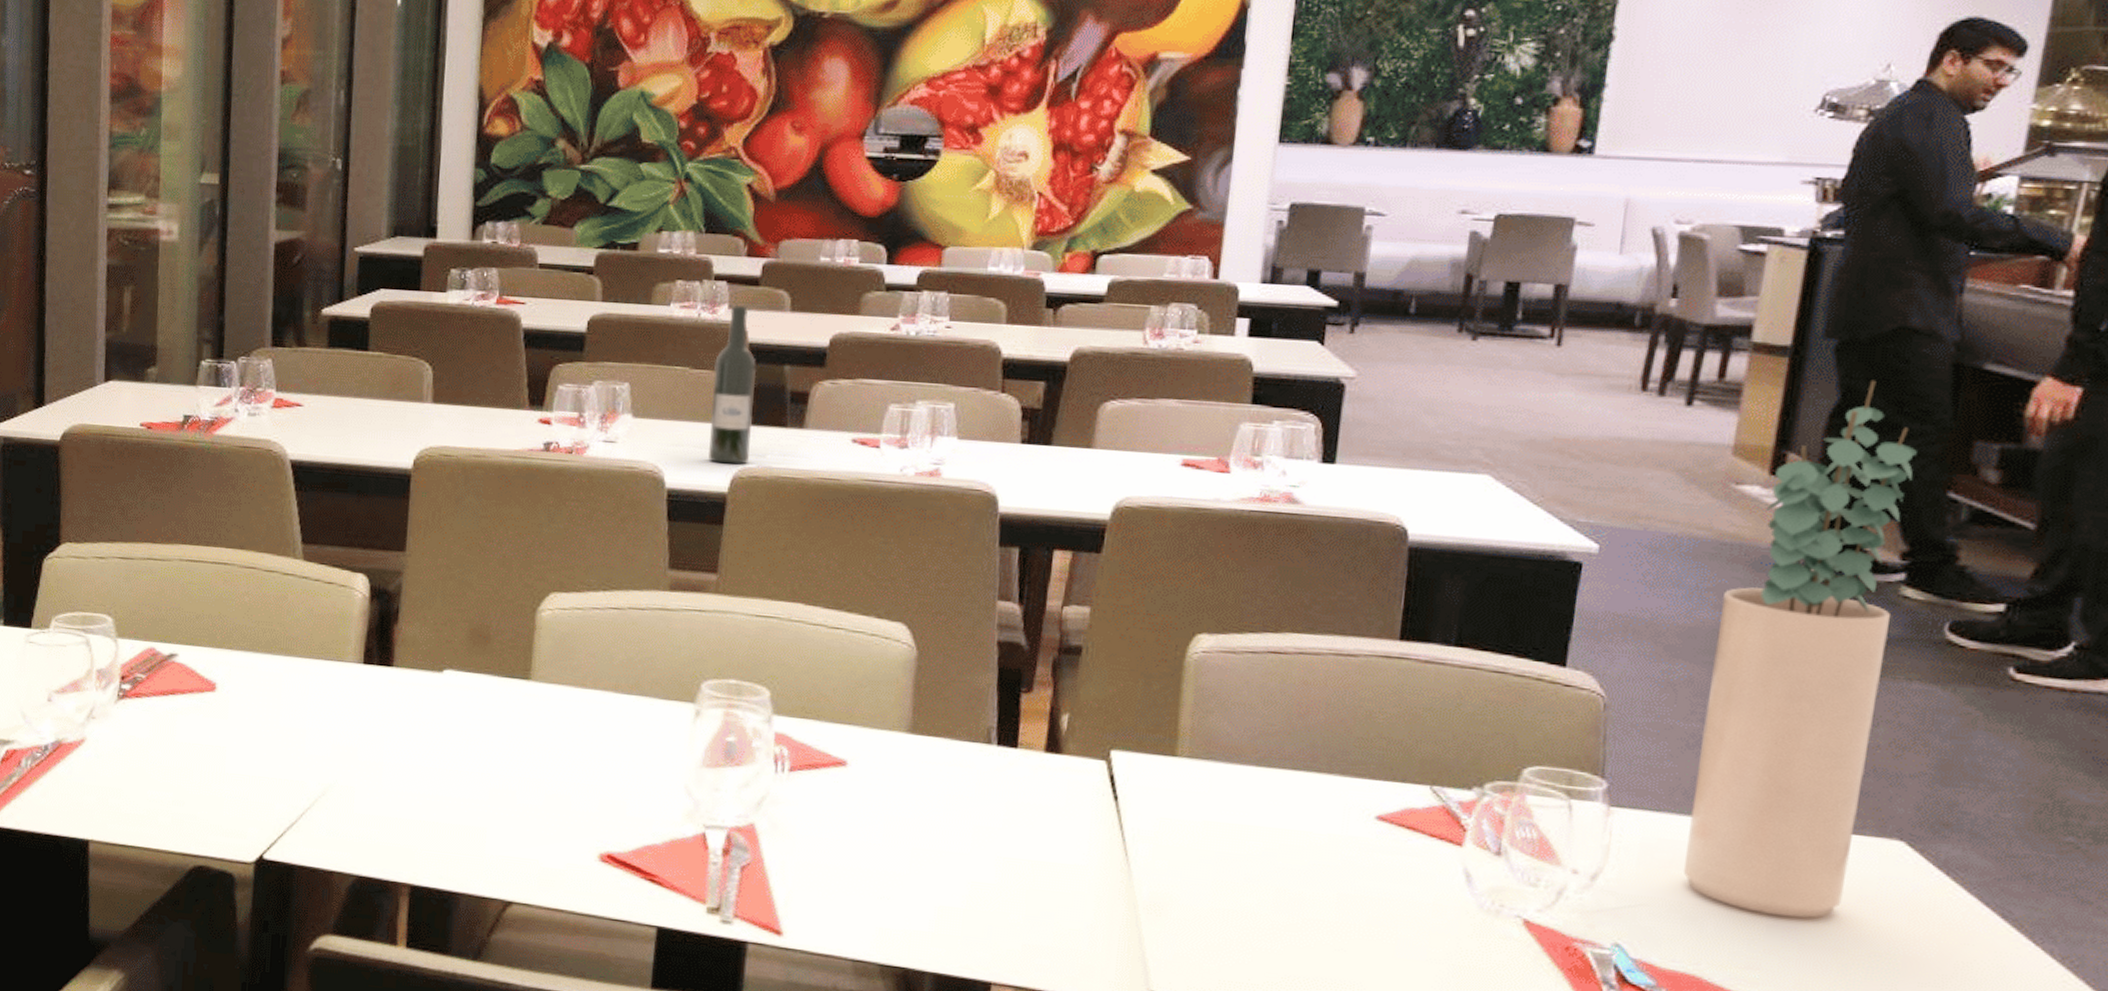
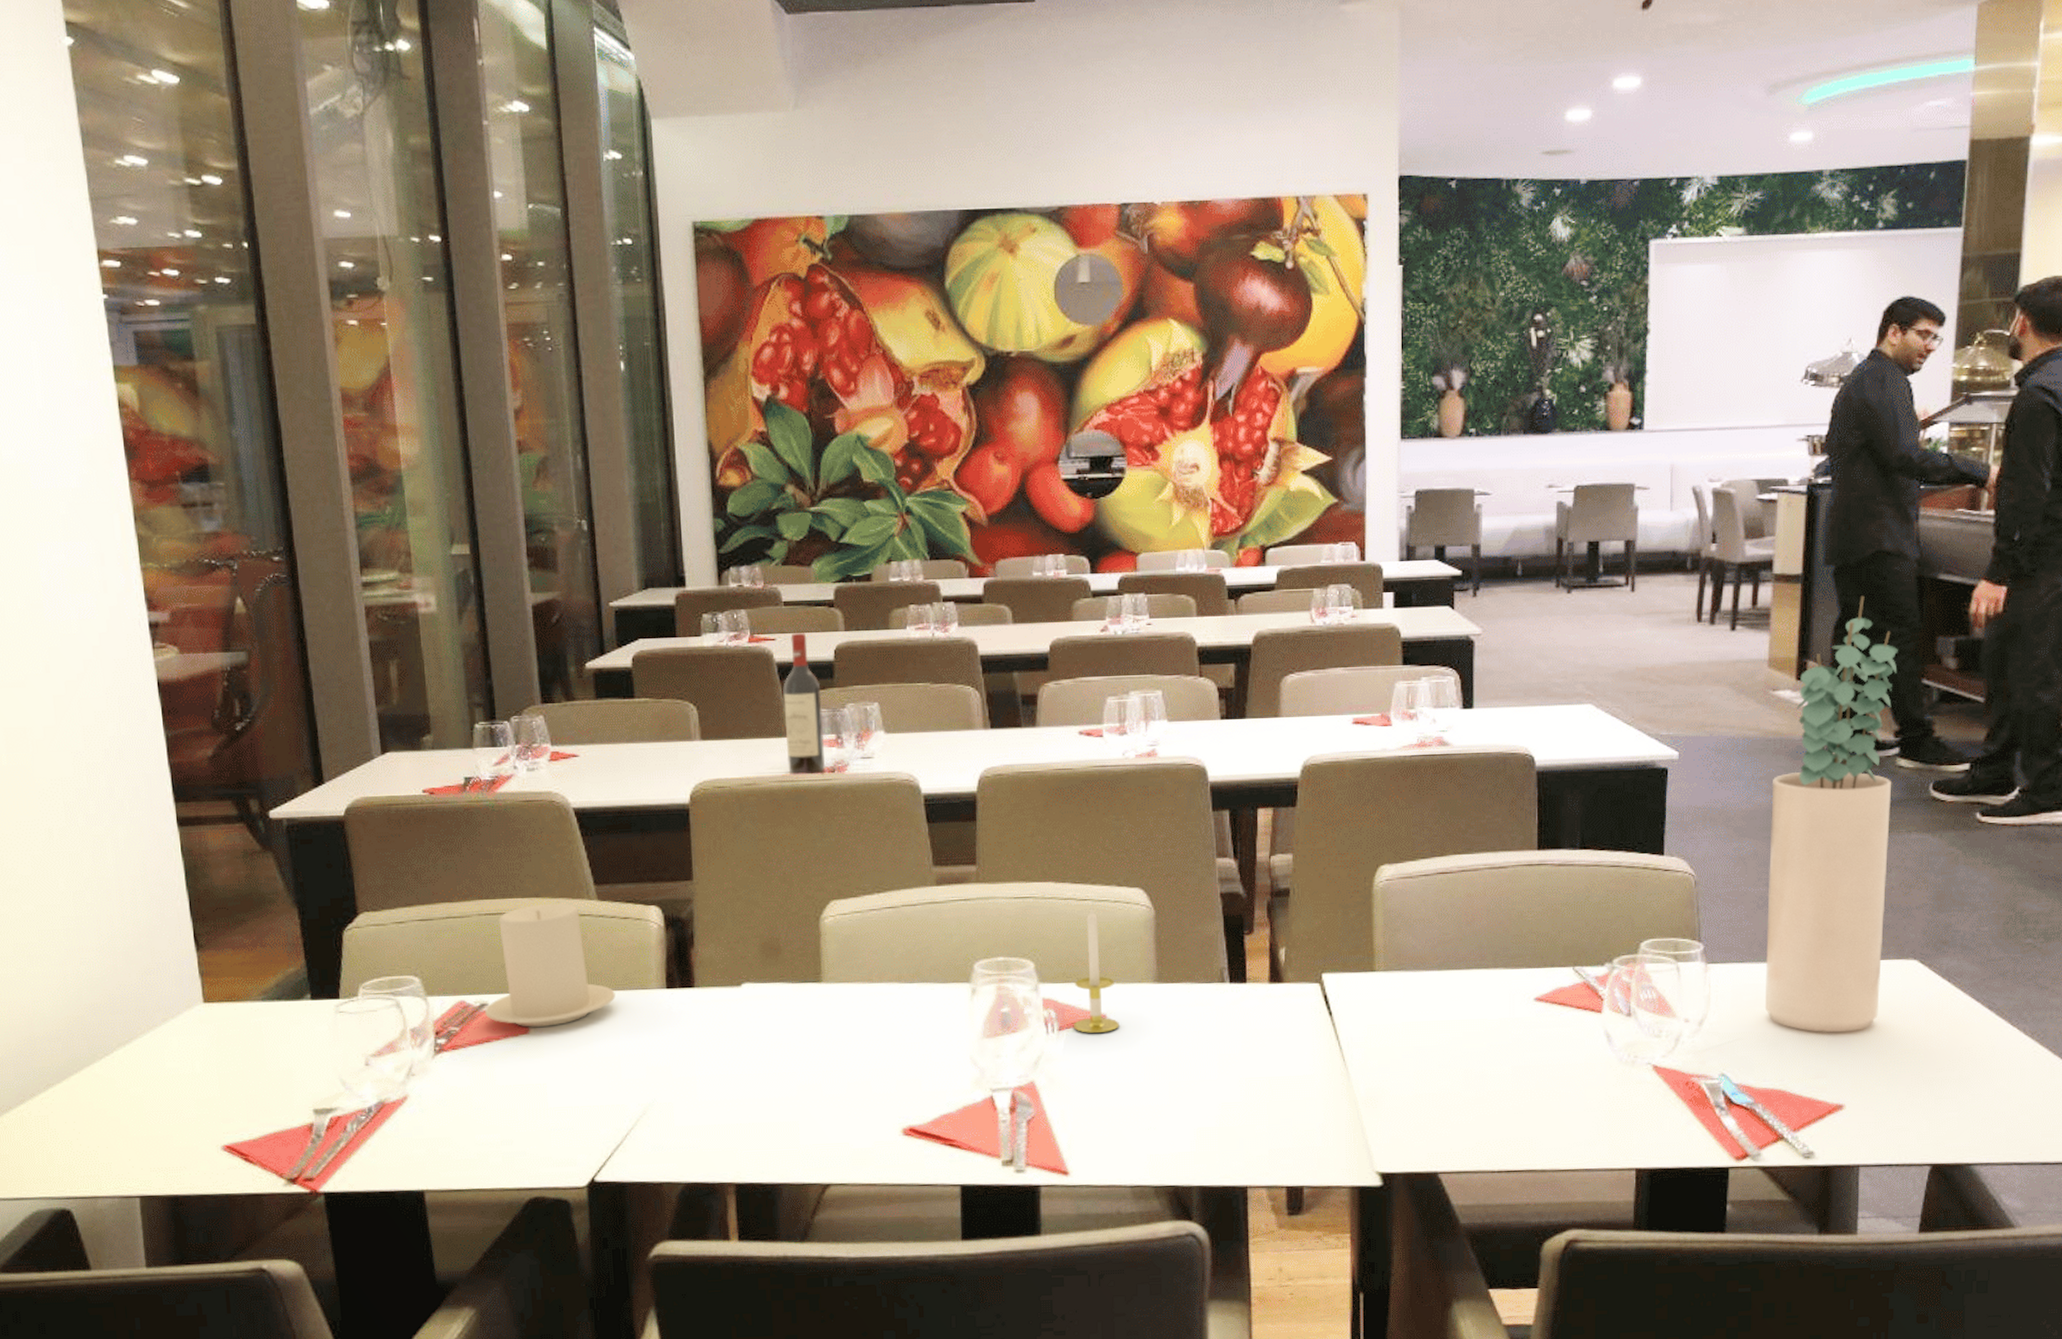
candle: none [173,556,309,687] -> present [485,903,615,1027]
wine bottle: none [521,297,569,457] -> present [783,632,825,777]
wine bottle: present [708,304,757,464] -> none [952,621,992,766]
candle: none [806,635,861,781] -> present [1073,905,1119,1033]

